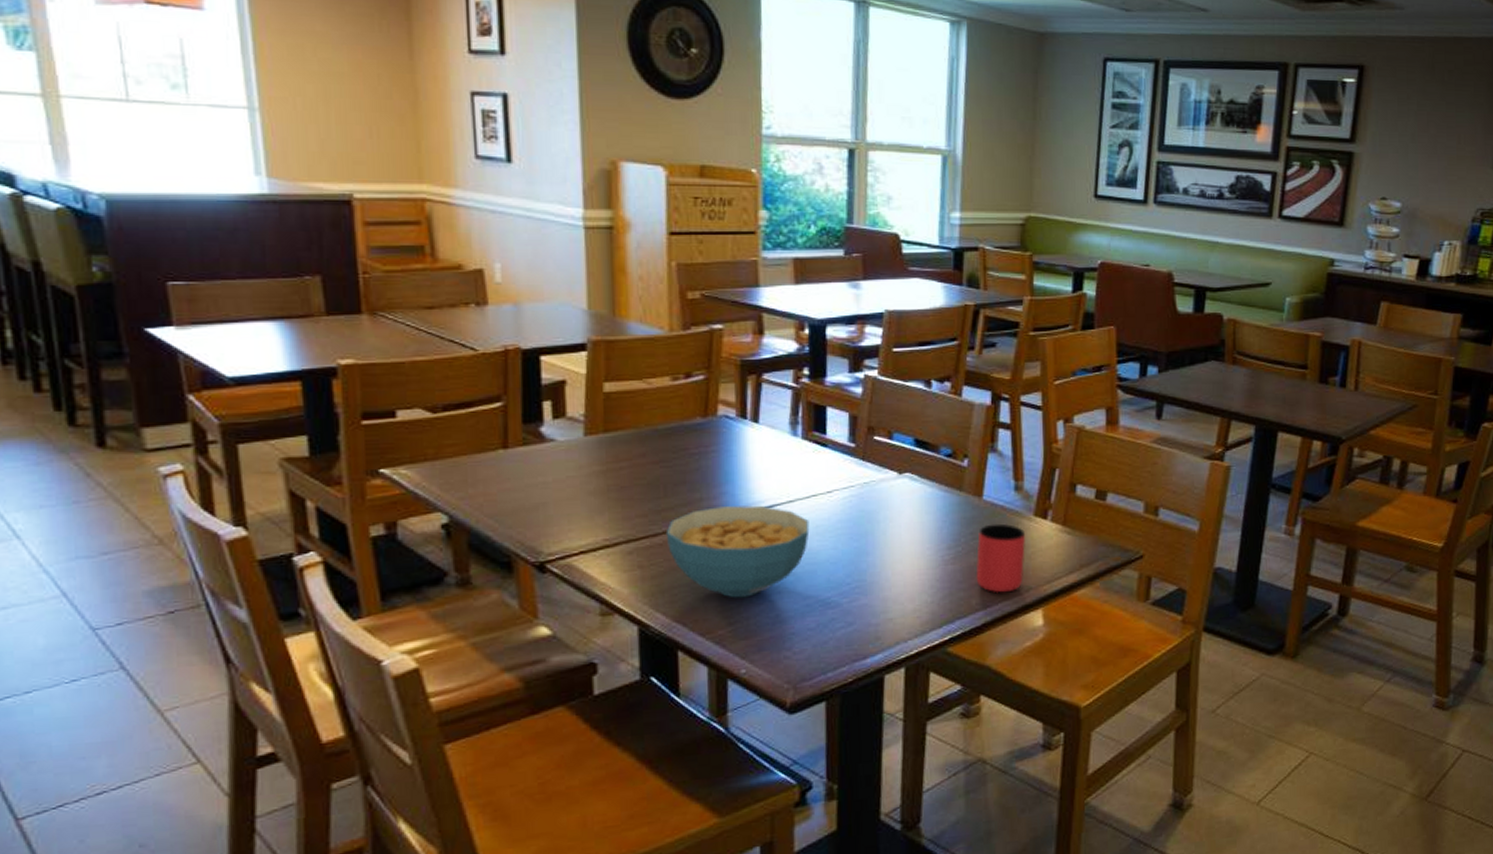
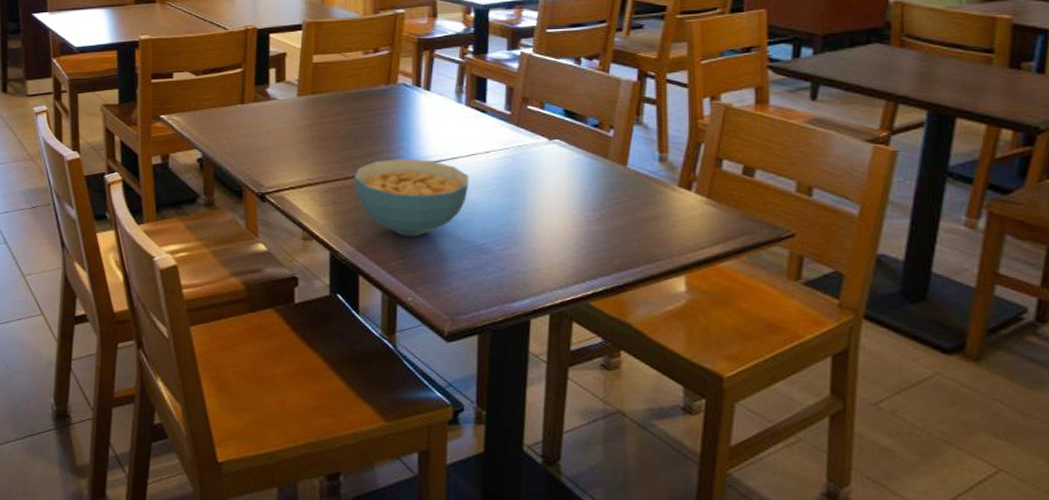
cup: present [976,523,1025,593] -> none [619,191,669,257]

